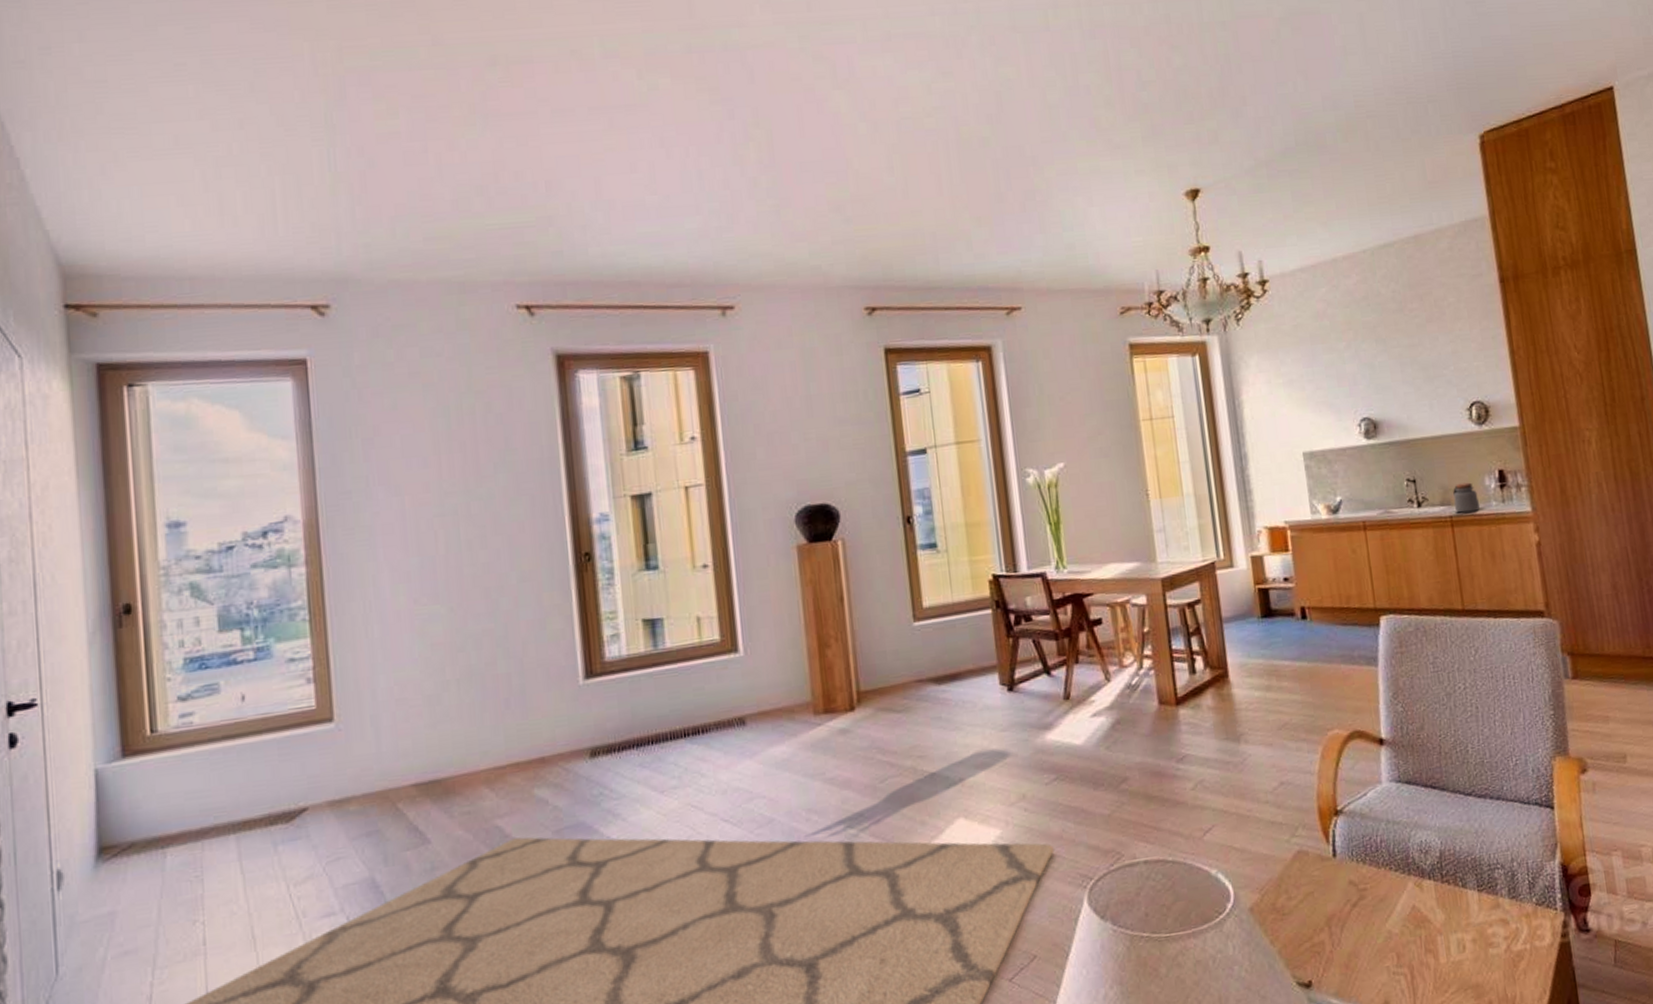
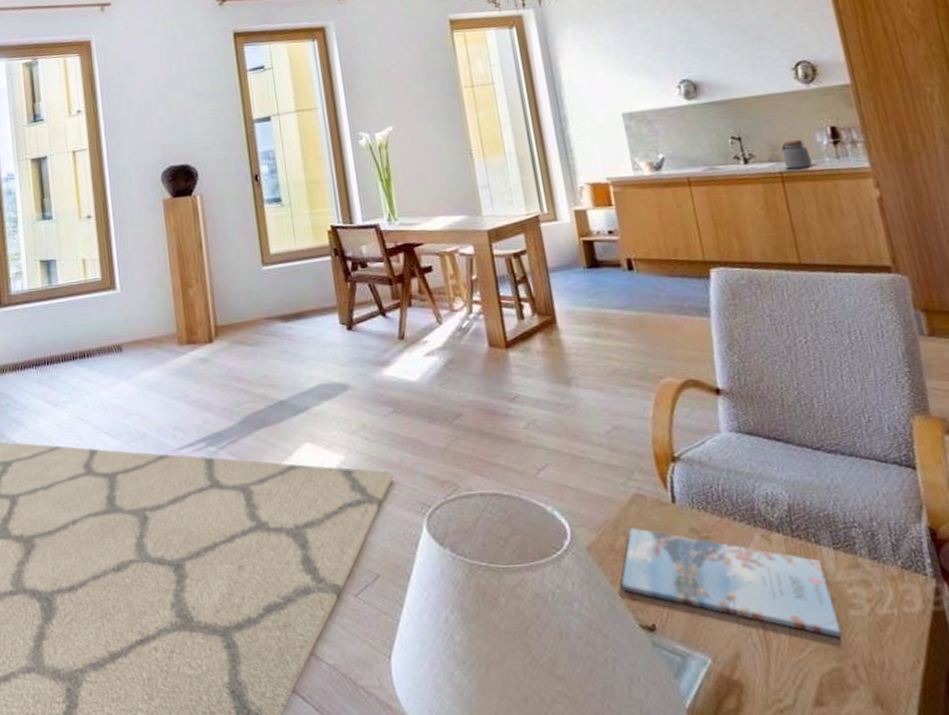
magazine: none [1280,885,1481,977] -> present [621,528,842,638]

